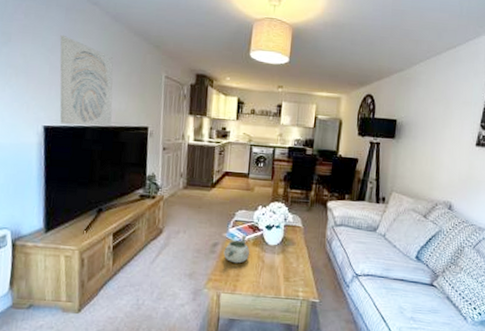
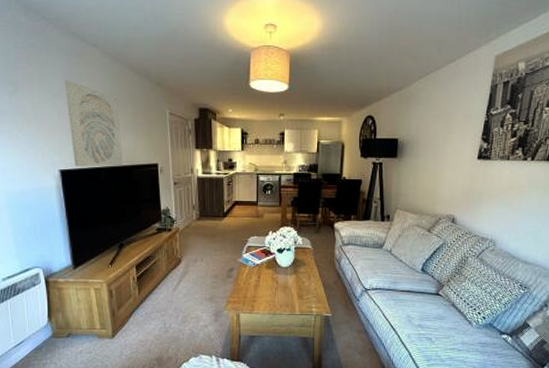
decorative bowl: present [223,235,250,264] -> none [240,259,264,286]

